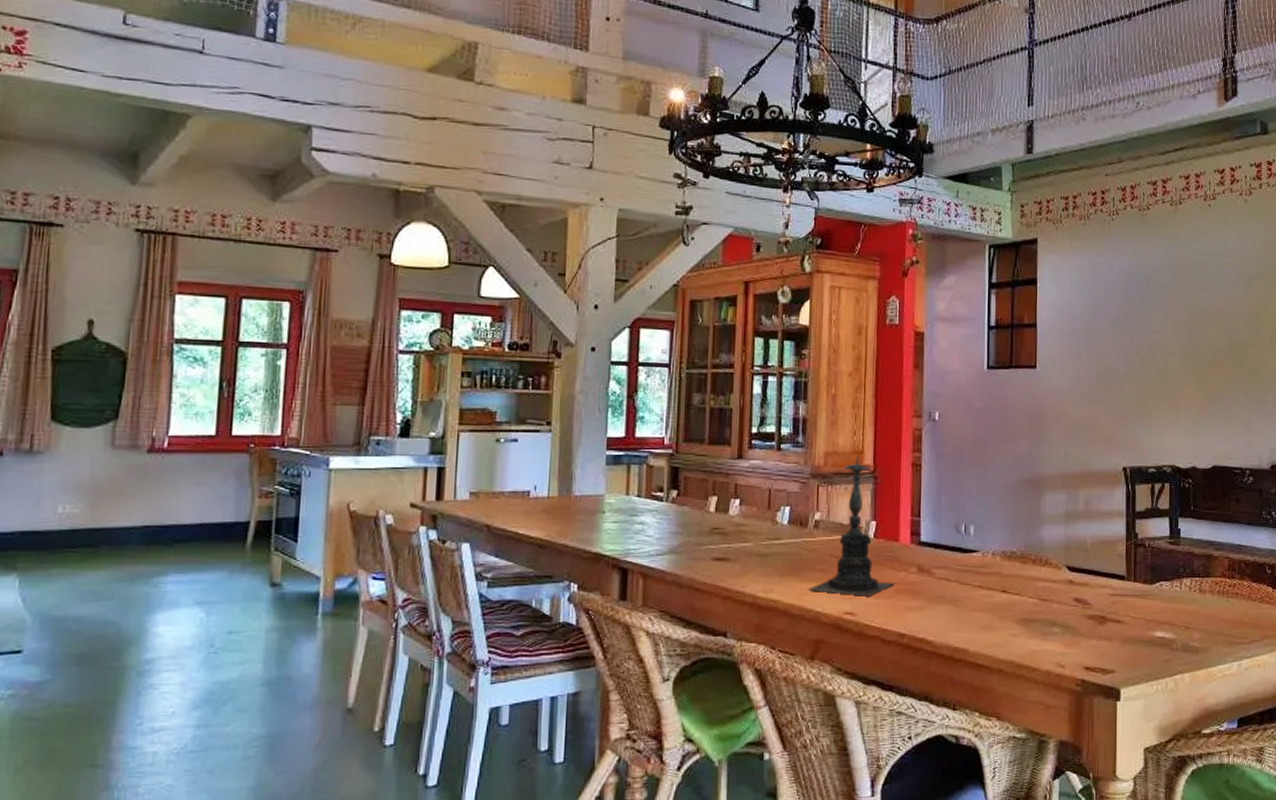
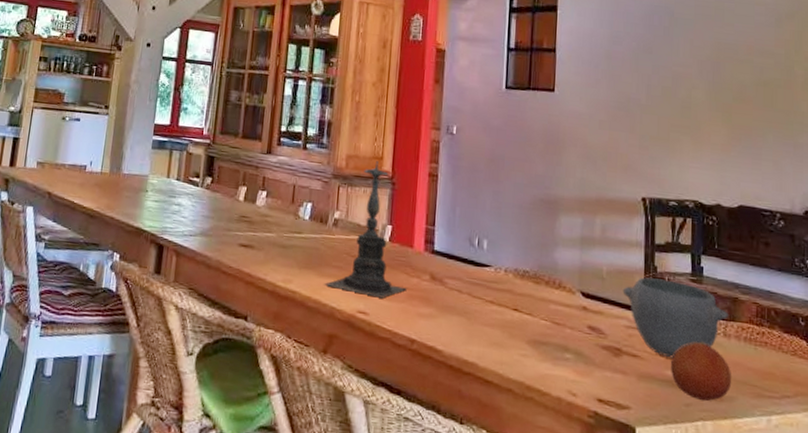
bowl: none [1106,544,1203,619] -> present [622,276,728,358]
fruit: none [1152,600,1207,656] -> present [671,341,732,401]

